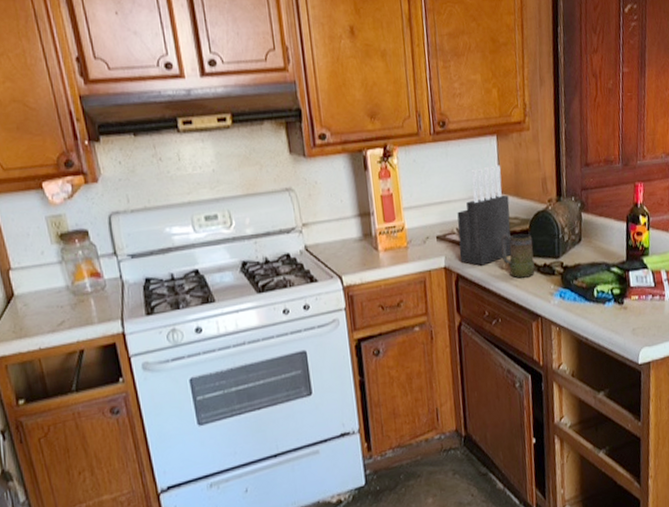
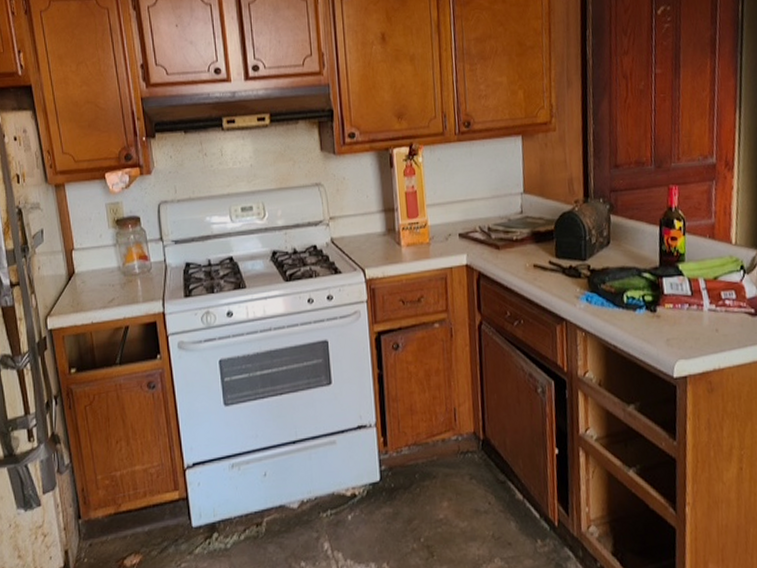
knife block: present [457,165,512,266] -> none [480,165,536,265]
mug: present [500,233,535,278] -> none [524,233,560,280]

